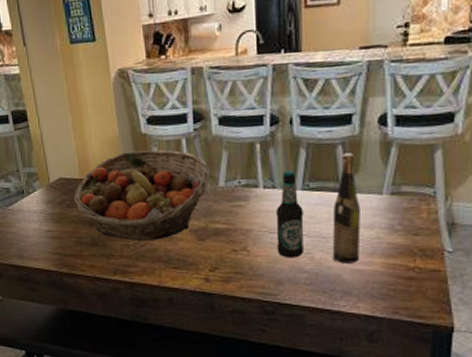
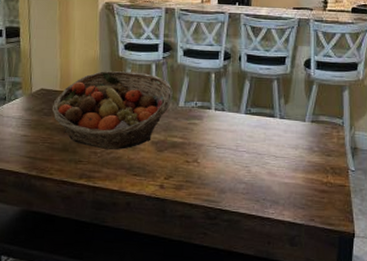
bottle: present [275,170,304,258] -> none [222,97,245,171]
wine bottle: present [332,153,361,264] -> none [265,87,288,177]

